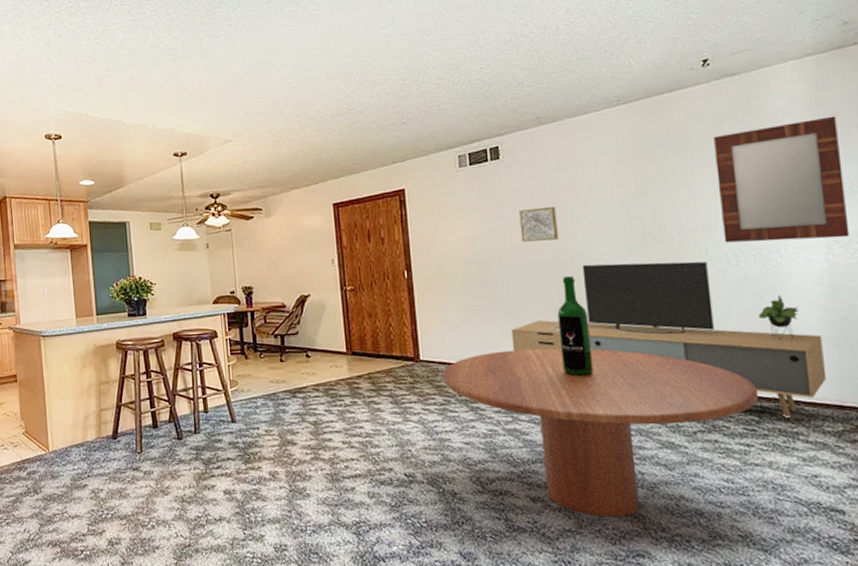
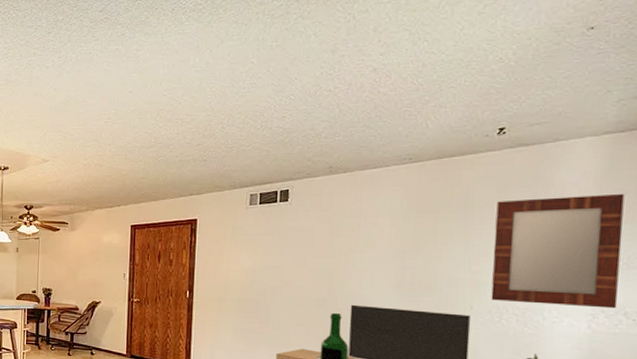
wall art: present [519,206,558,242] -> none [297,249,334,279]

